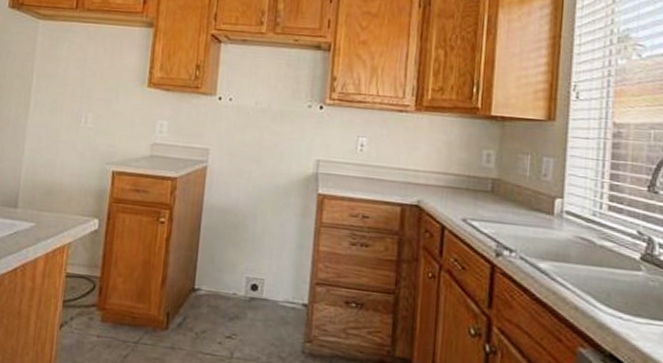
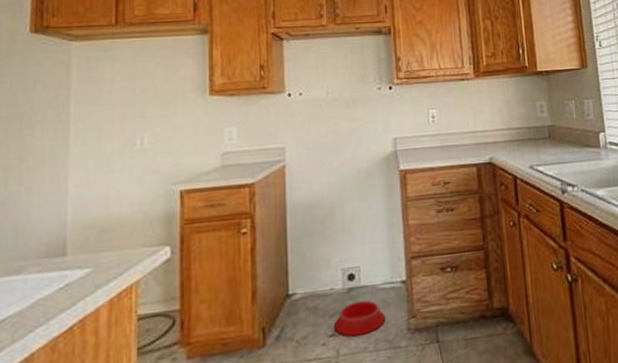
pet bowl: none [231,311,282,346] -> present [333,300,386,337]

